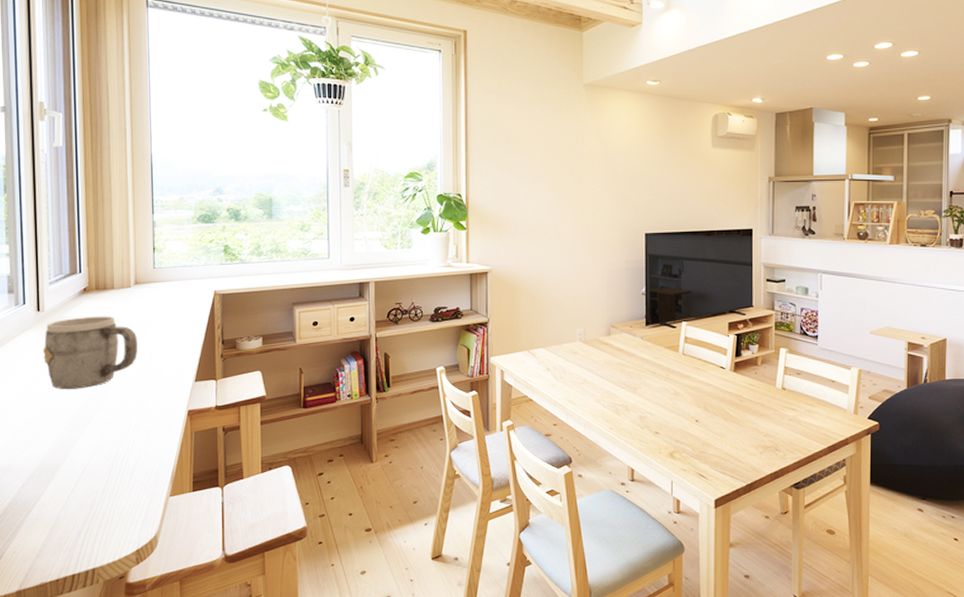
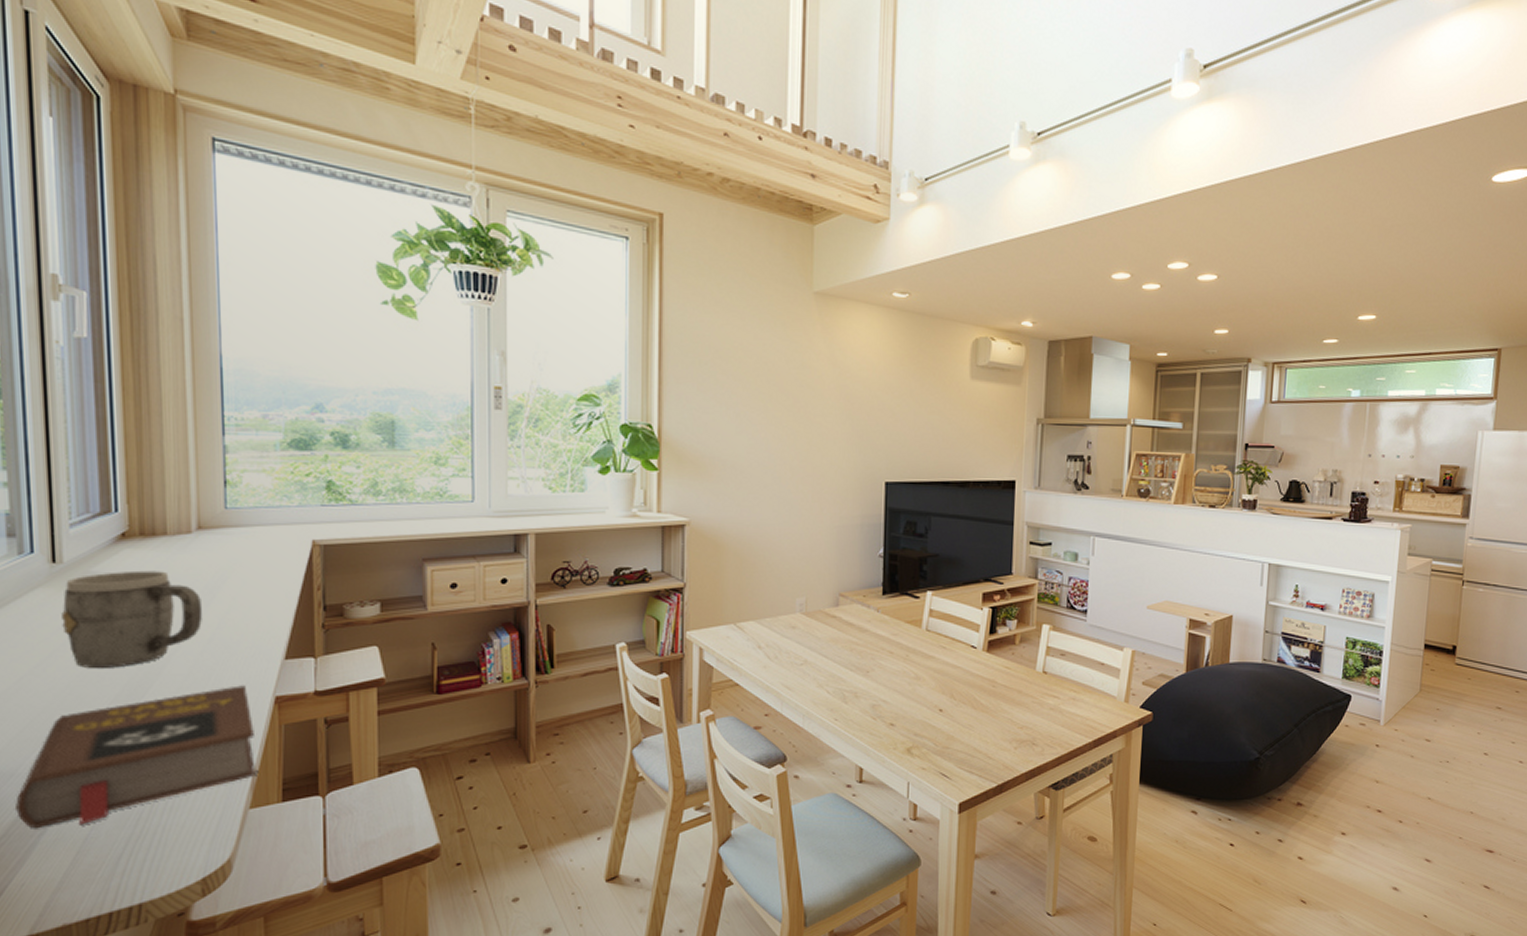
book: none [11,402,174,510] -> present [16,685,255,829]

